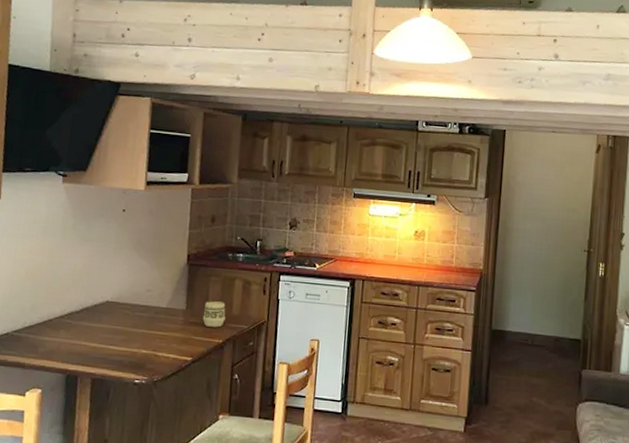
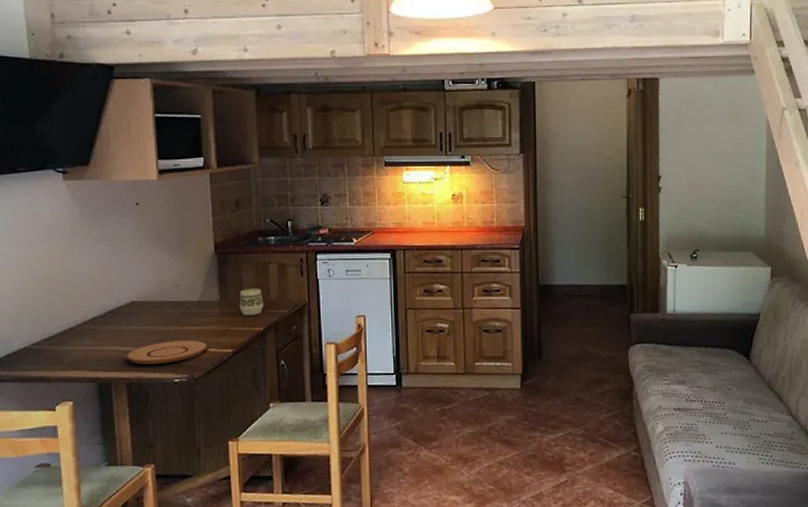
plate: none [93,342,171,364] -> present [125,340,209,365]

